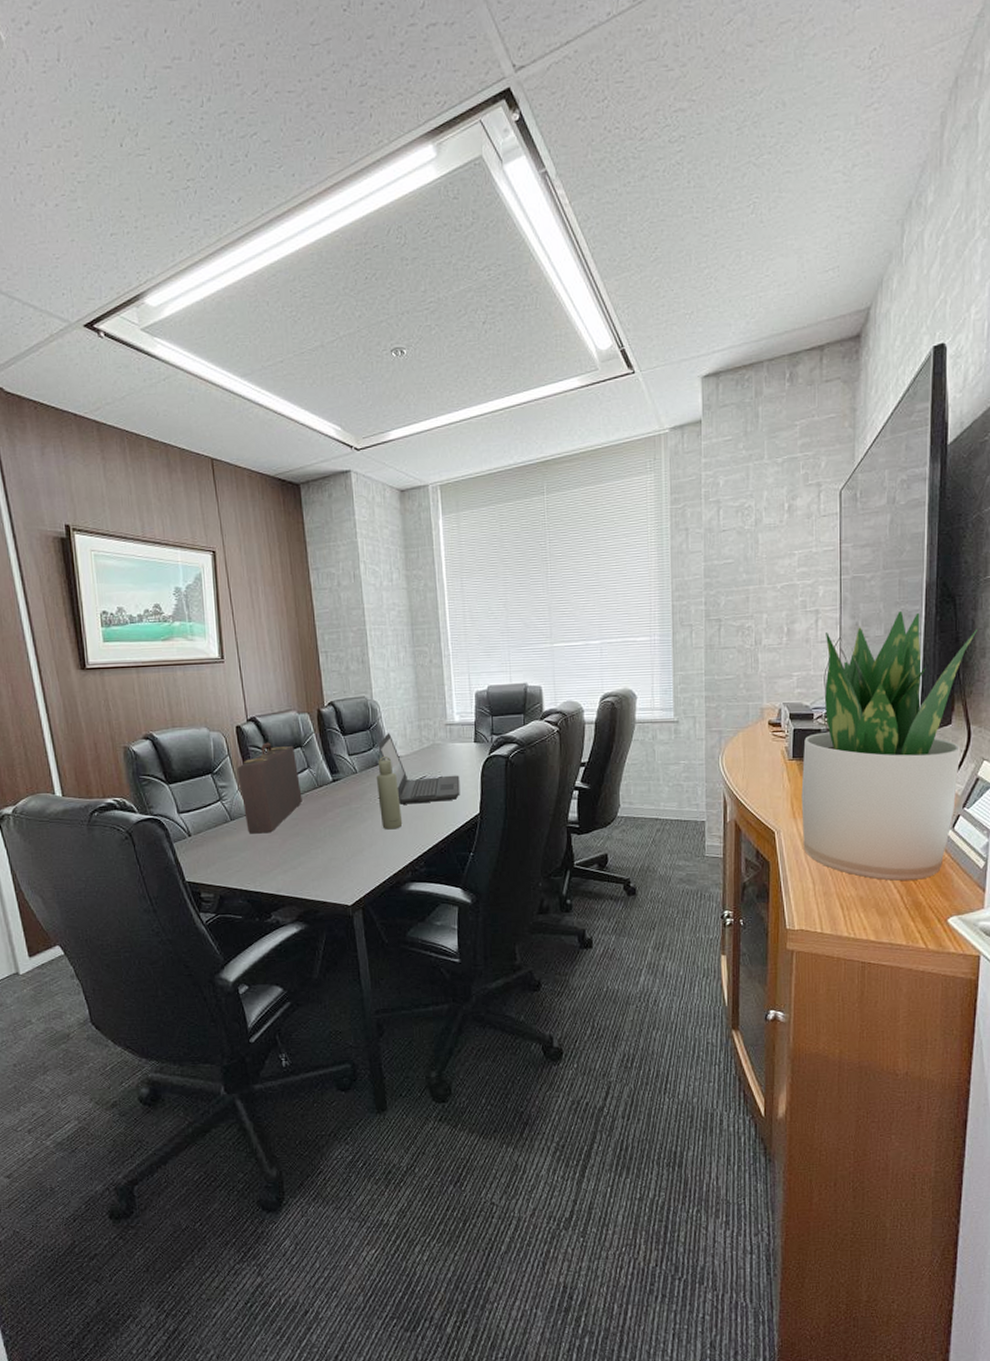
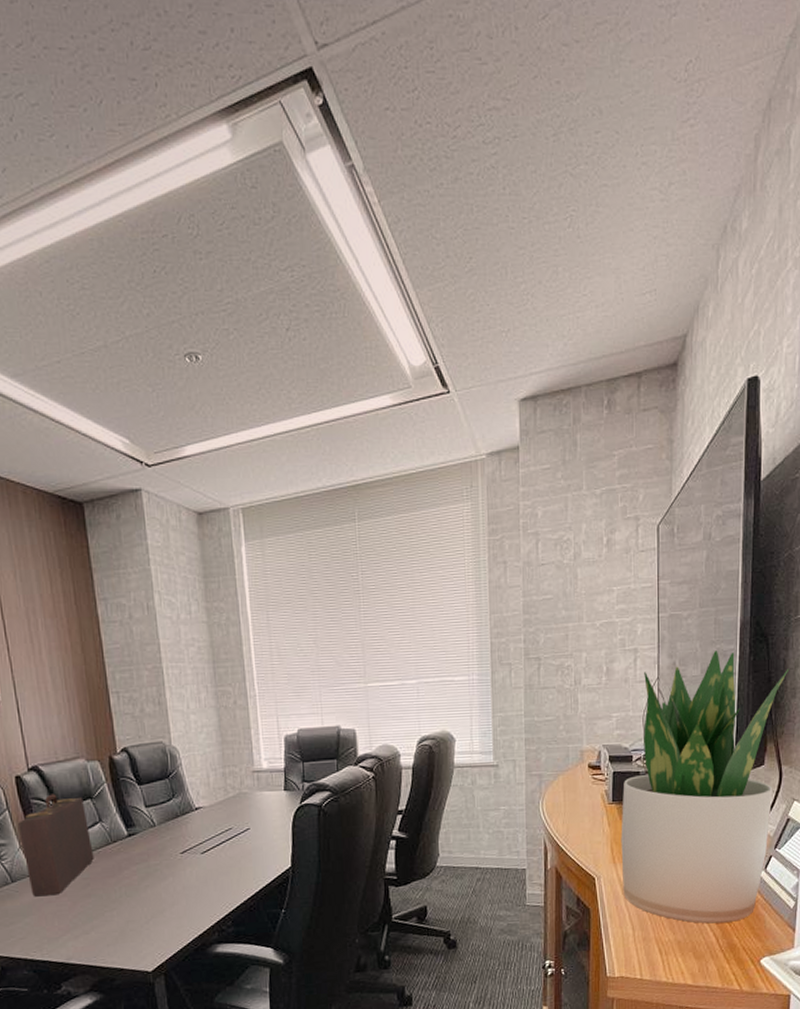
bottle: present [376,755,403,830] -> none [176,806,208,888]
laptop computer: present [378,733,460,805] -> none [178,782,270,860]

